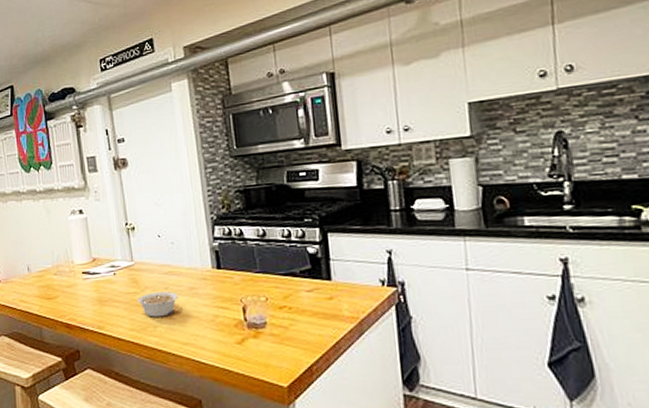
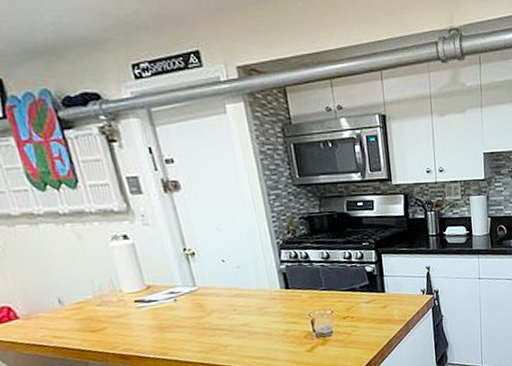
legume: present [137,292,179,317] -> none [204,312,249,338]

